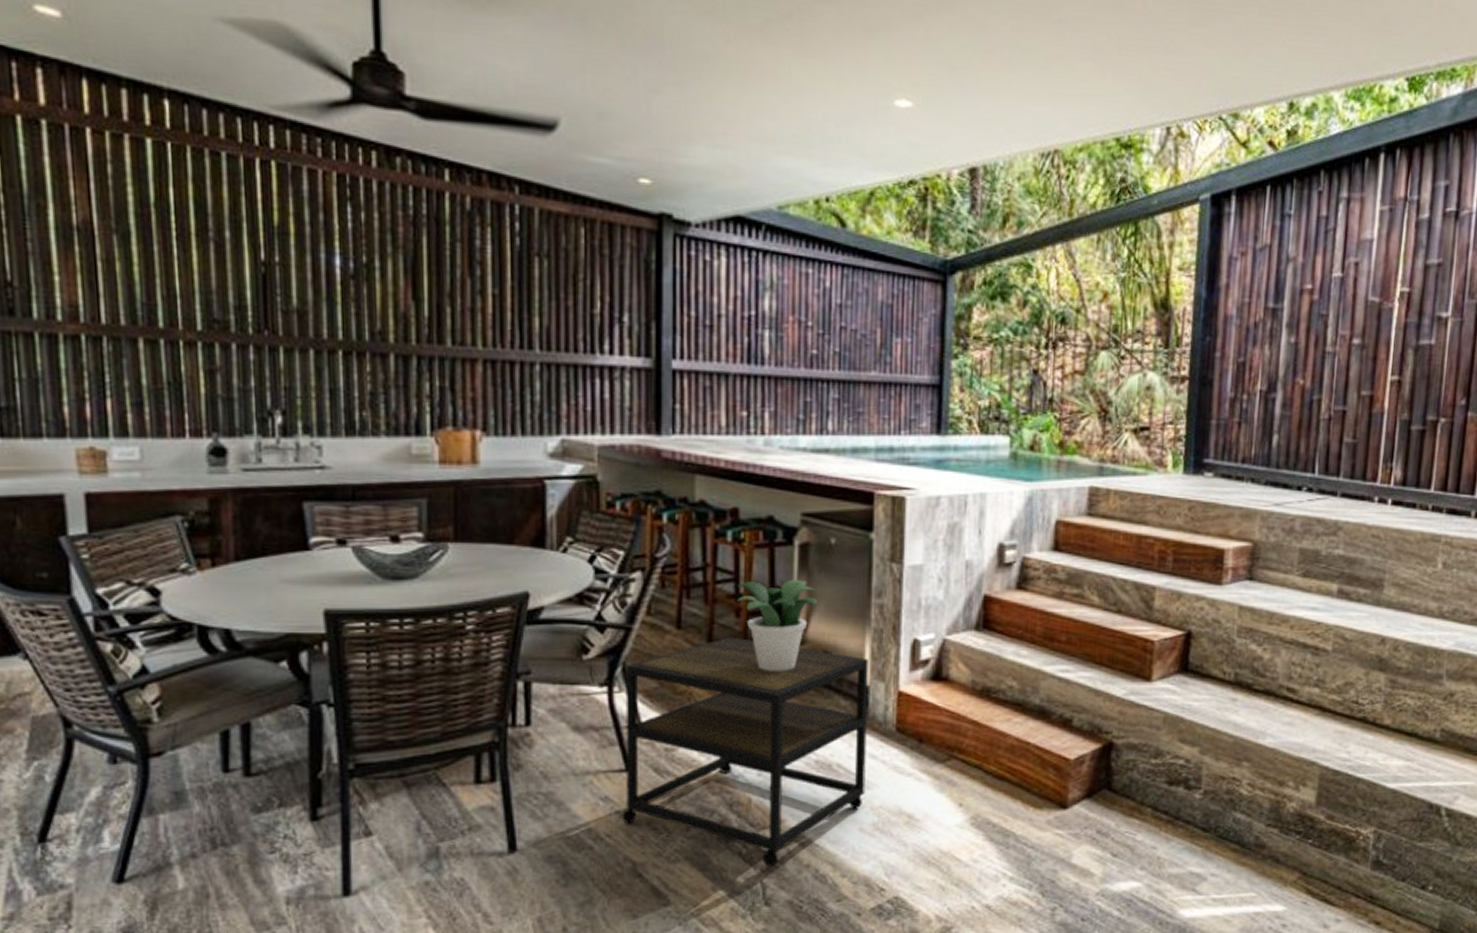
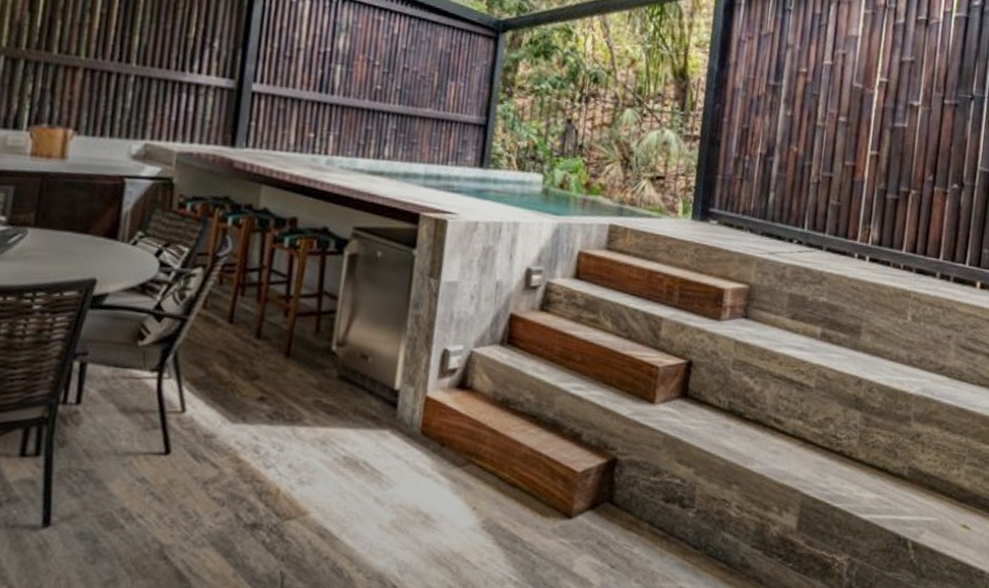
side table: present [622,636,868,868] -> none [155,334,401,558]
potted plant: present [737,579,819,671] -> none [287,285,361,370]

